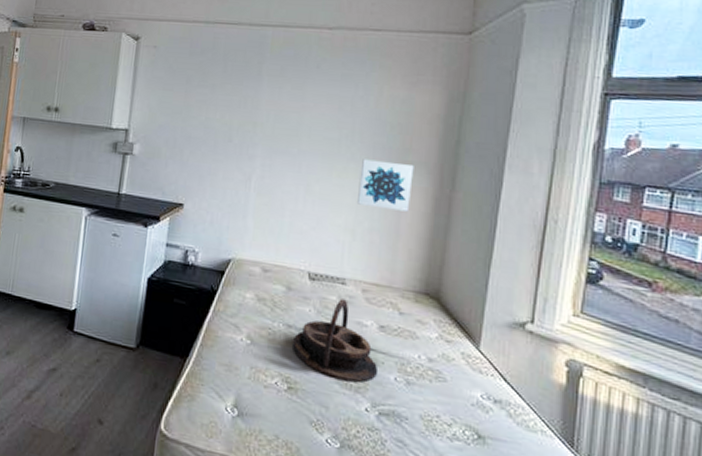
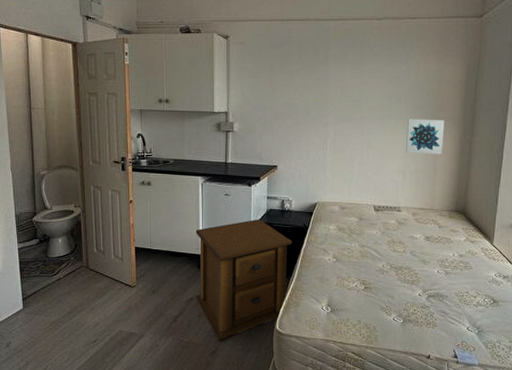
side table: none [59,271,194,435] -> present [195,219,292,341]
serving tray: present [293,299,379,382] -> none [366,222,426,278]

